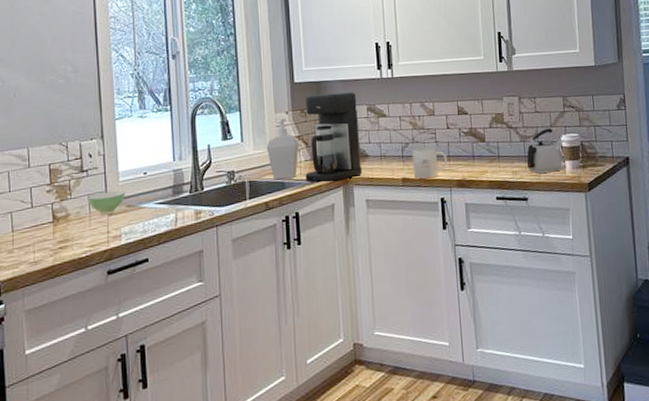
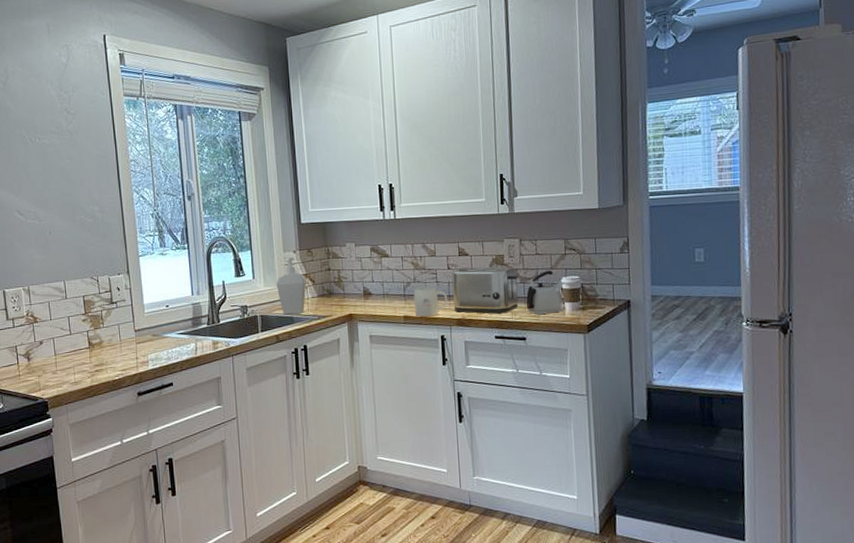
bowl: present [87,191,126,215] -> none [118,322,151,343]
coffee maker: present [305,92,362,183] -> none [312,233,366,319]
toaster: none [451,125,519,174] -> present [451,266,519,314]

